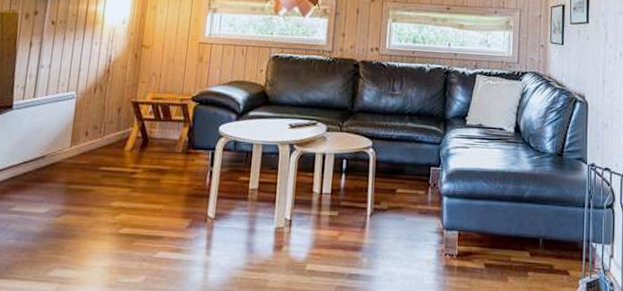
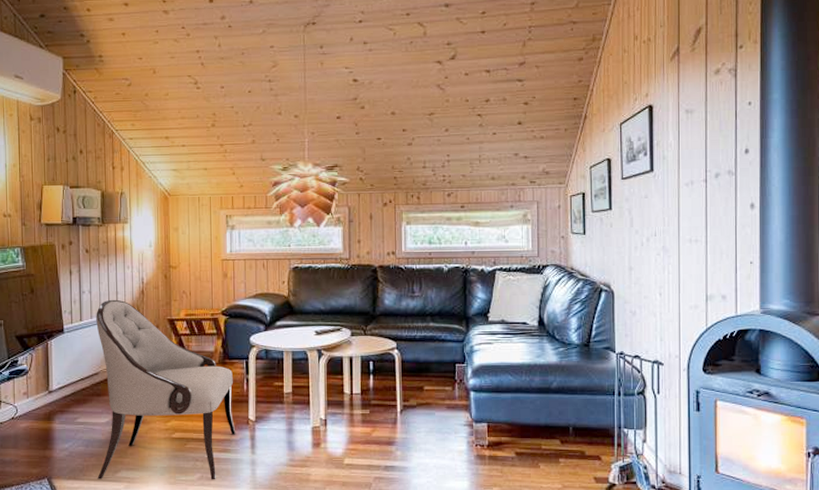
armchair: none [25,76,196,284] -> present [96,299,236,480]

